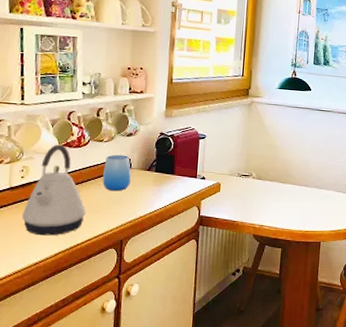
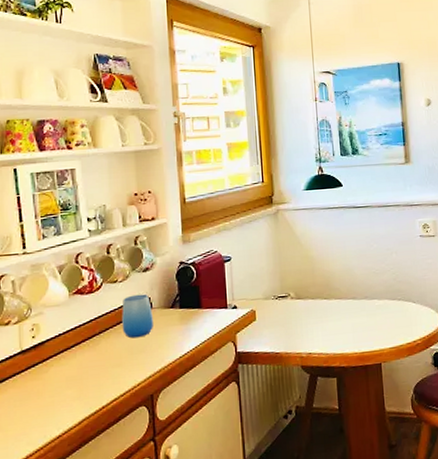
kettle: present [22,144,87,236] -> none [38,292,108,403]

